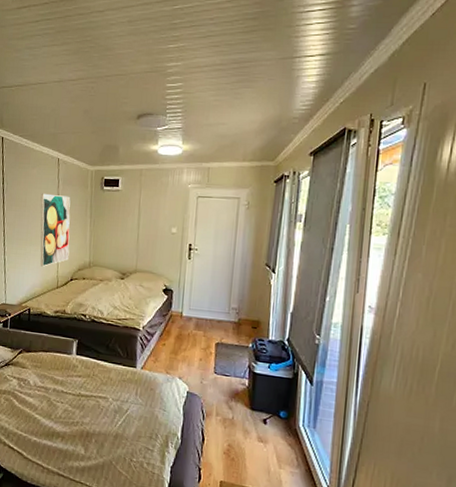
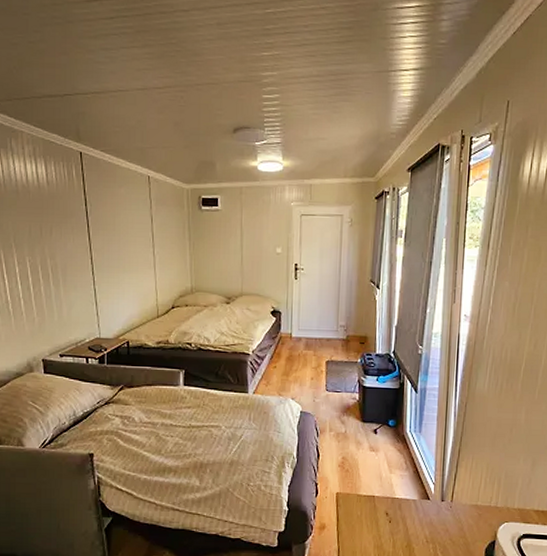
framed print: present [40,193,71,267] -> none [131,215,169,295]

